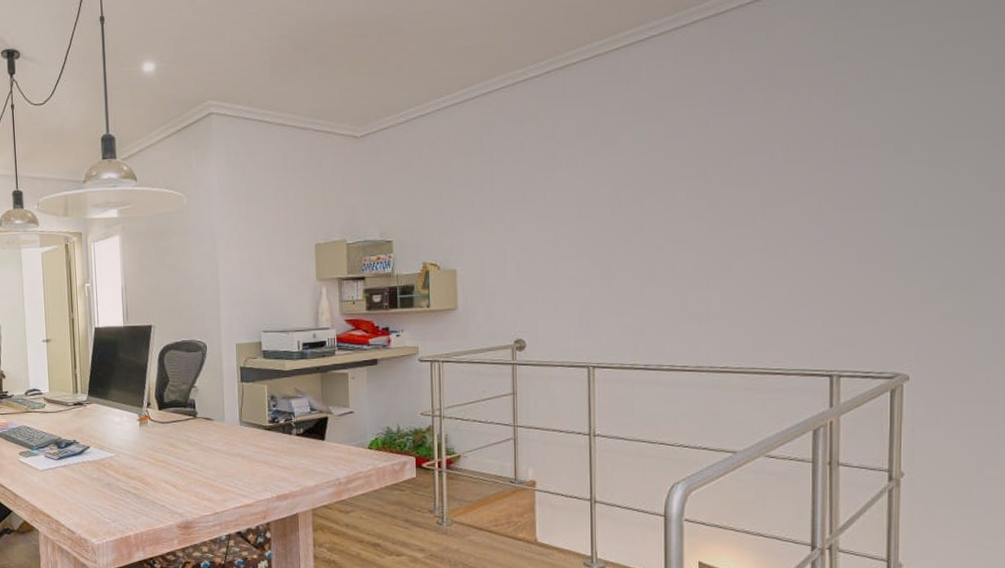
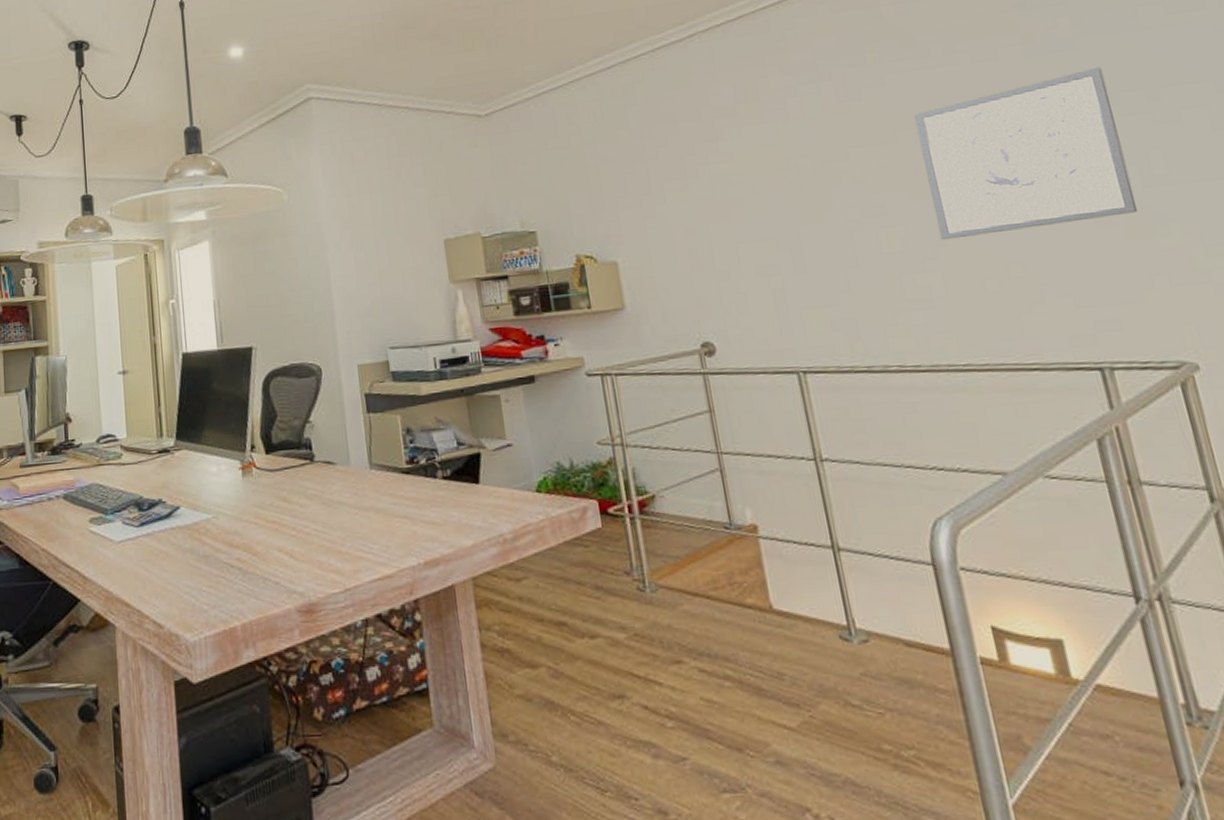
wall art: none [726,119,899,265] -> present [914,67,1137,241]

